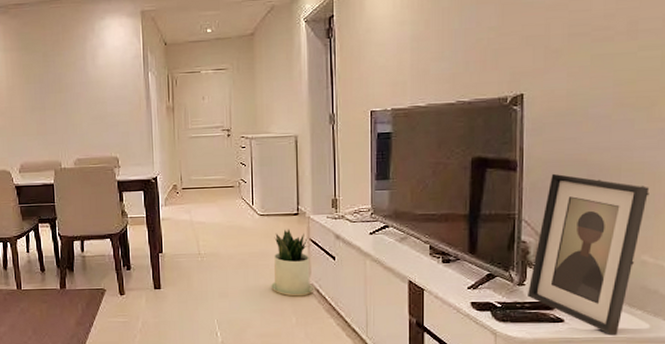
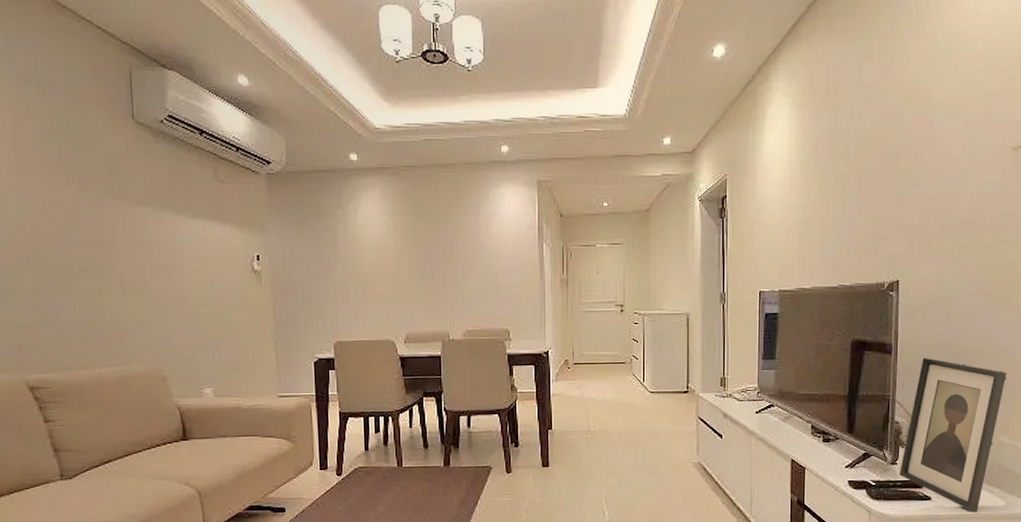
planter: present [271,229,314,297] -> none [660,406,702,475]

